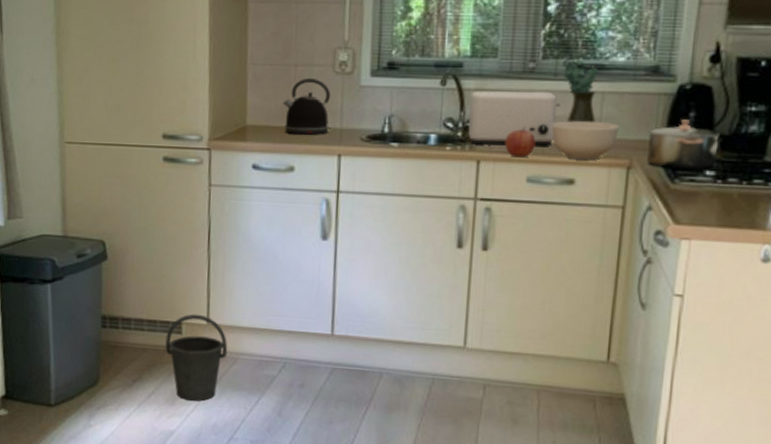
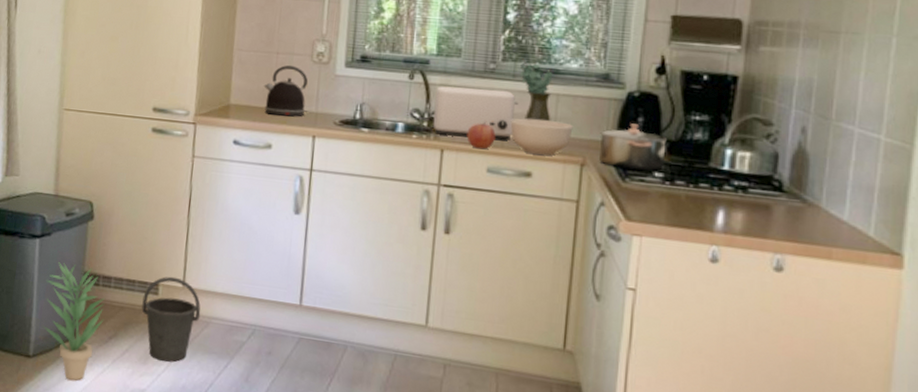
potted plant: none [62,307,127,427] -> present [43,262,105,381]

